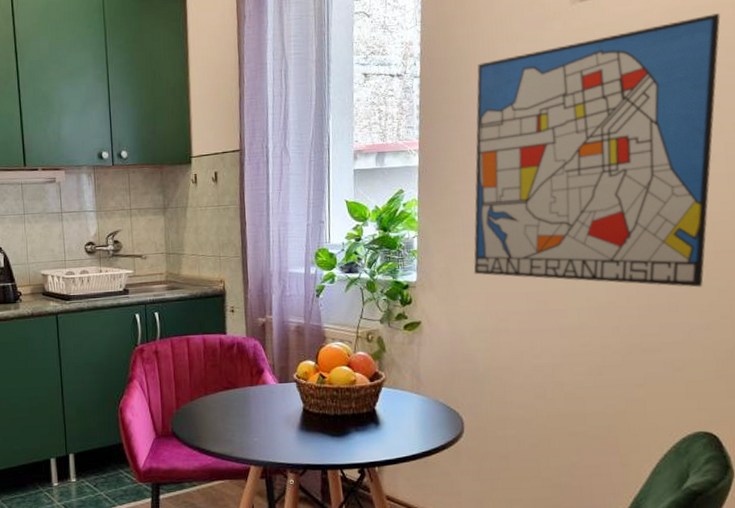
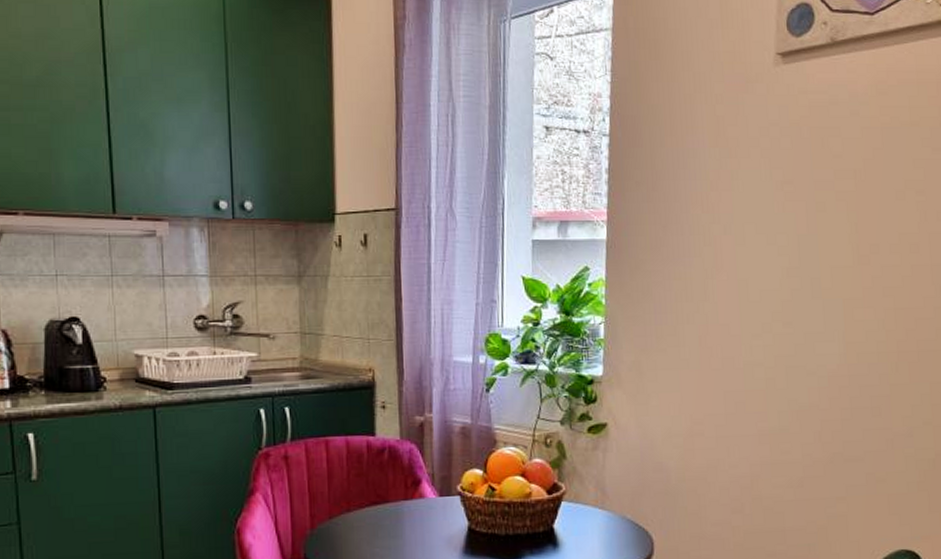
wall art: present [473,12,721,288] -> none [666,89,925,390]

